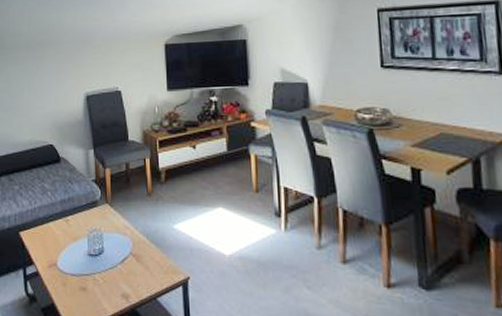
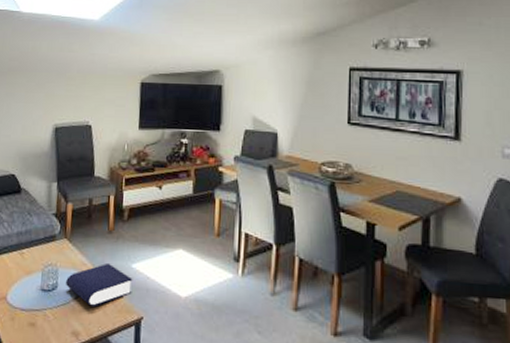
book: none [112,225,177,270] -> present [66,262,133,308]

